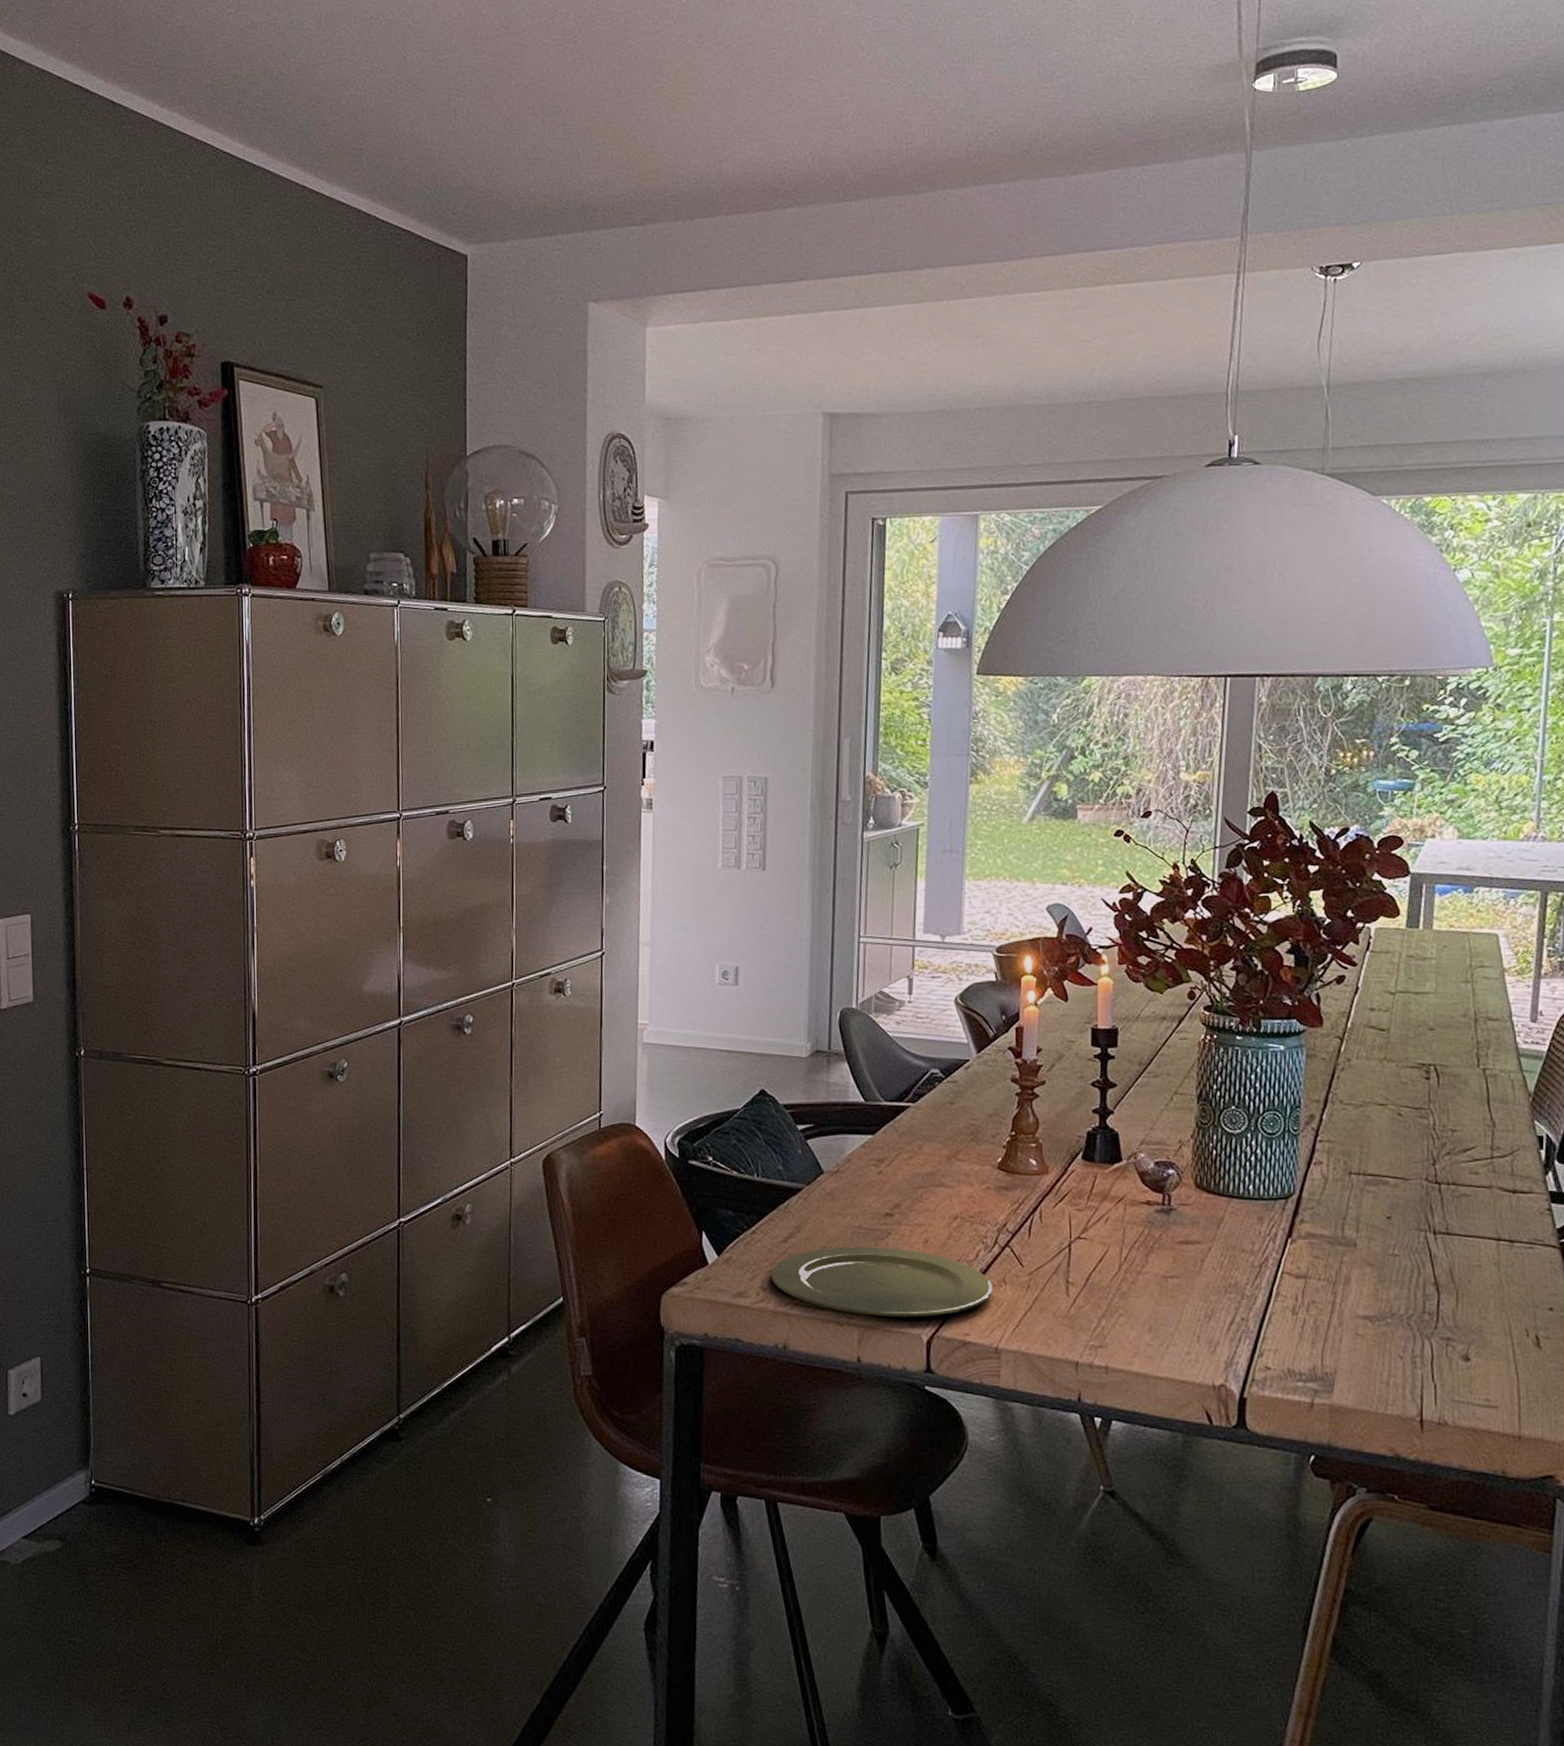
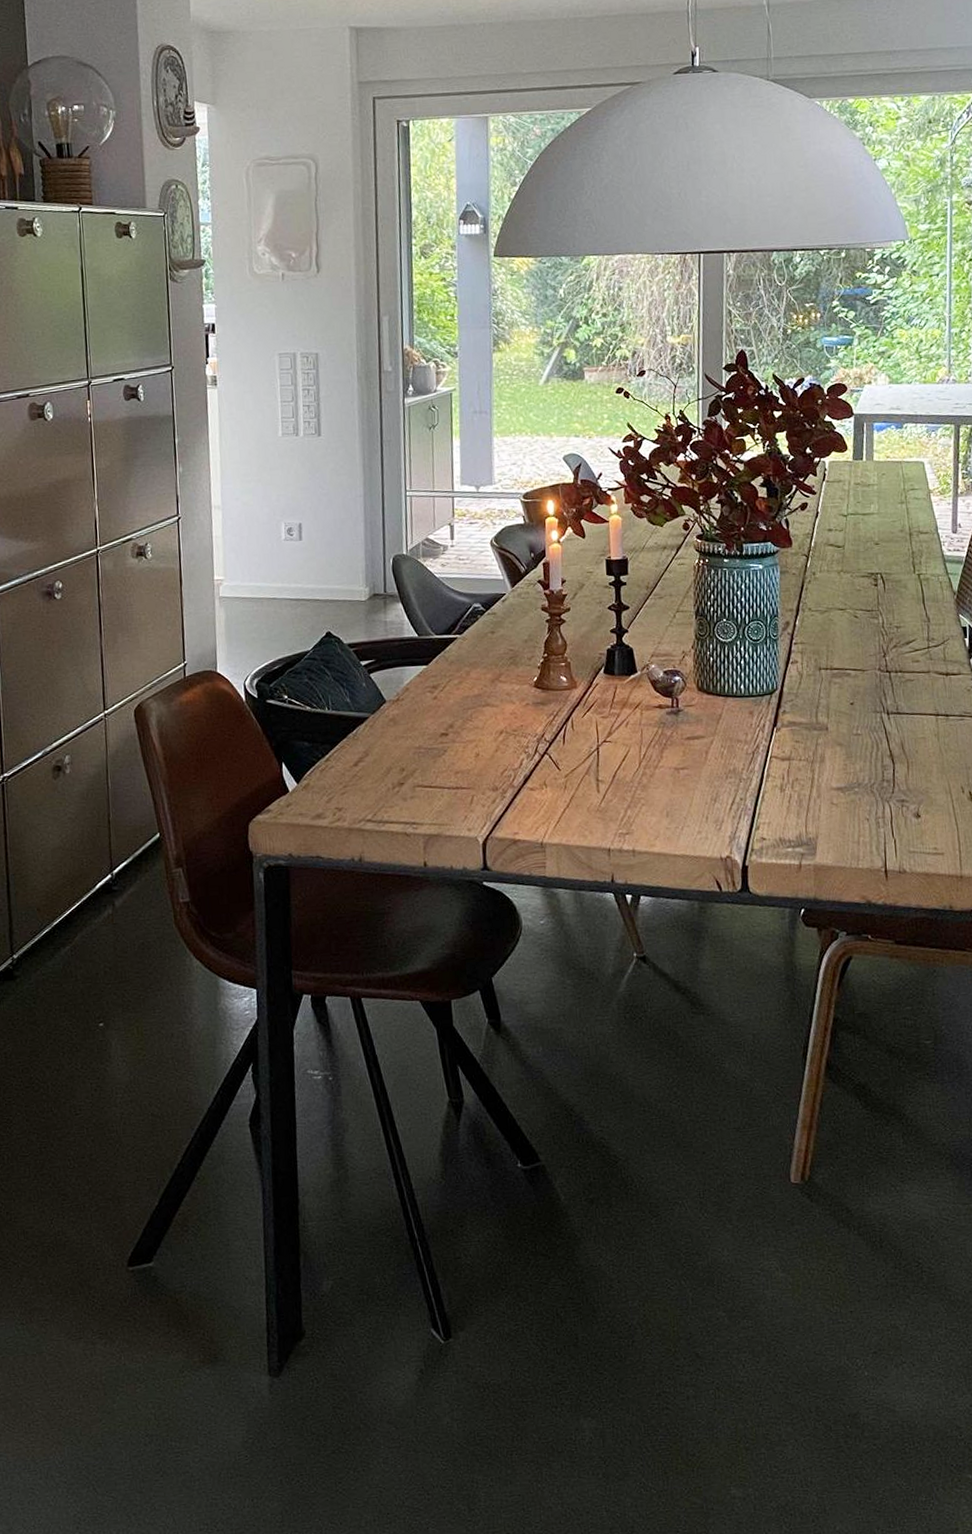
plate: present [772,1246,993,1317] -> none [345,763,536,825]

